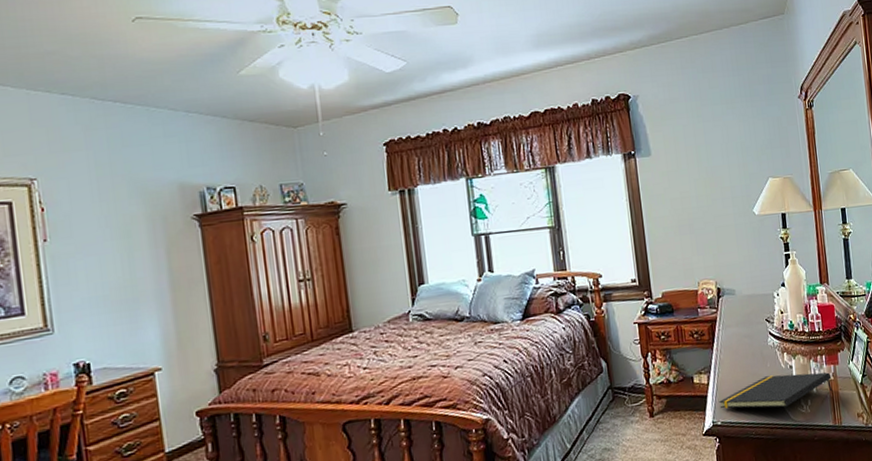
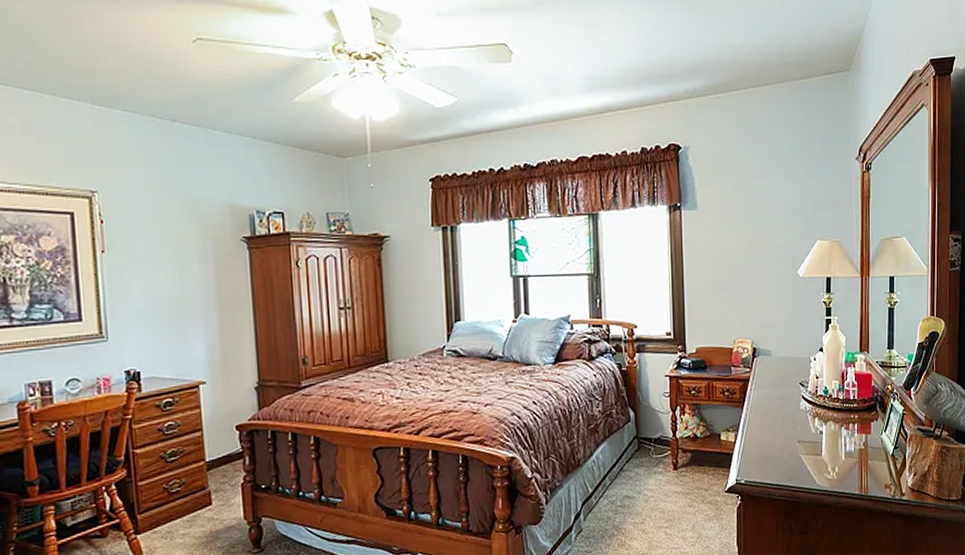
notepad: present [719,372,833,409] -> none [744,439,862,472]

